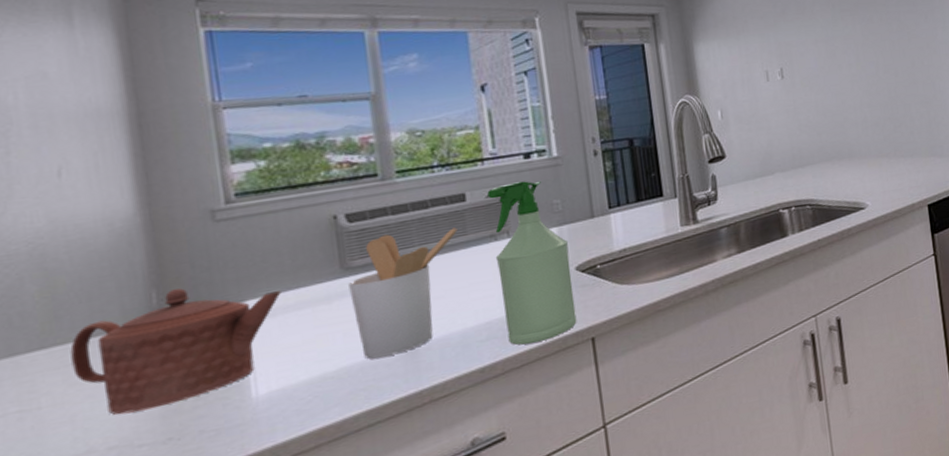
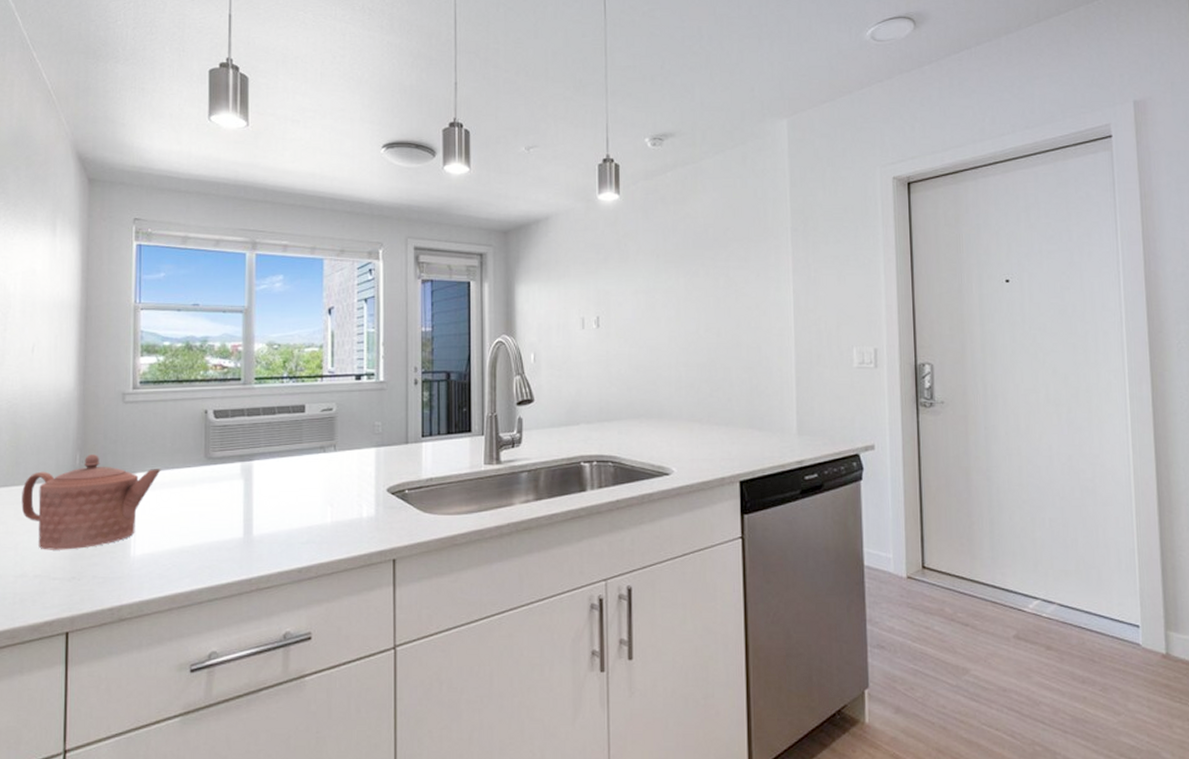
utensil holder: present [348,227,457,359] -> none [208,433,295,541]
spray bottle: present [487,181,577,345] -> none [322,401,384,553]

